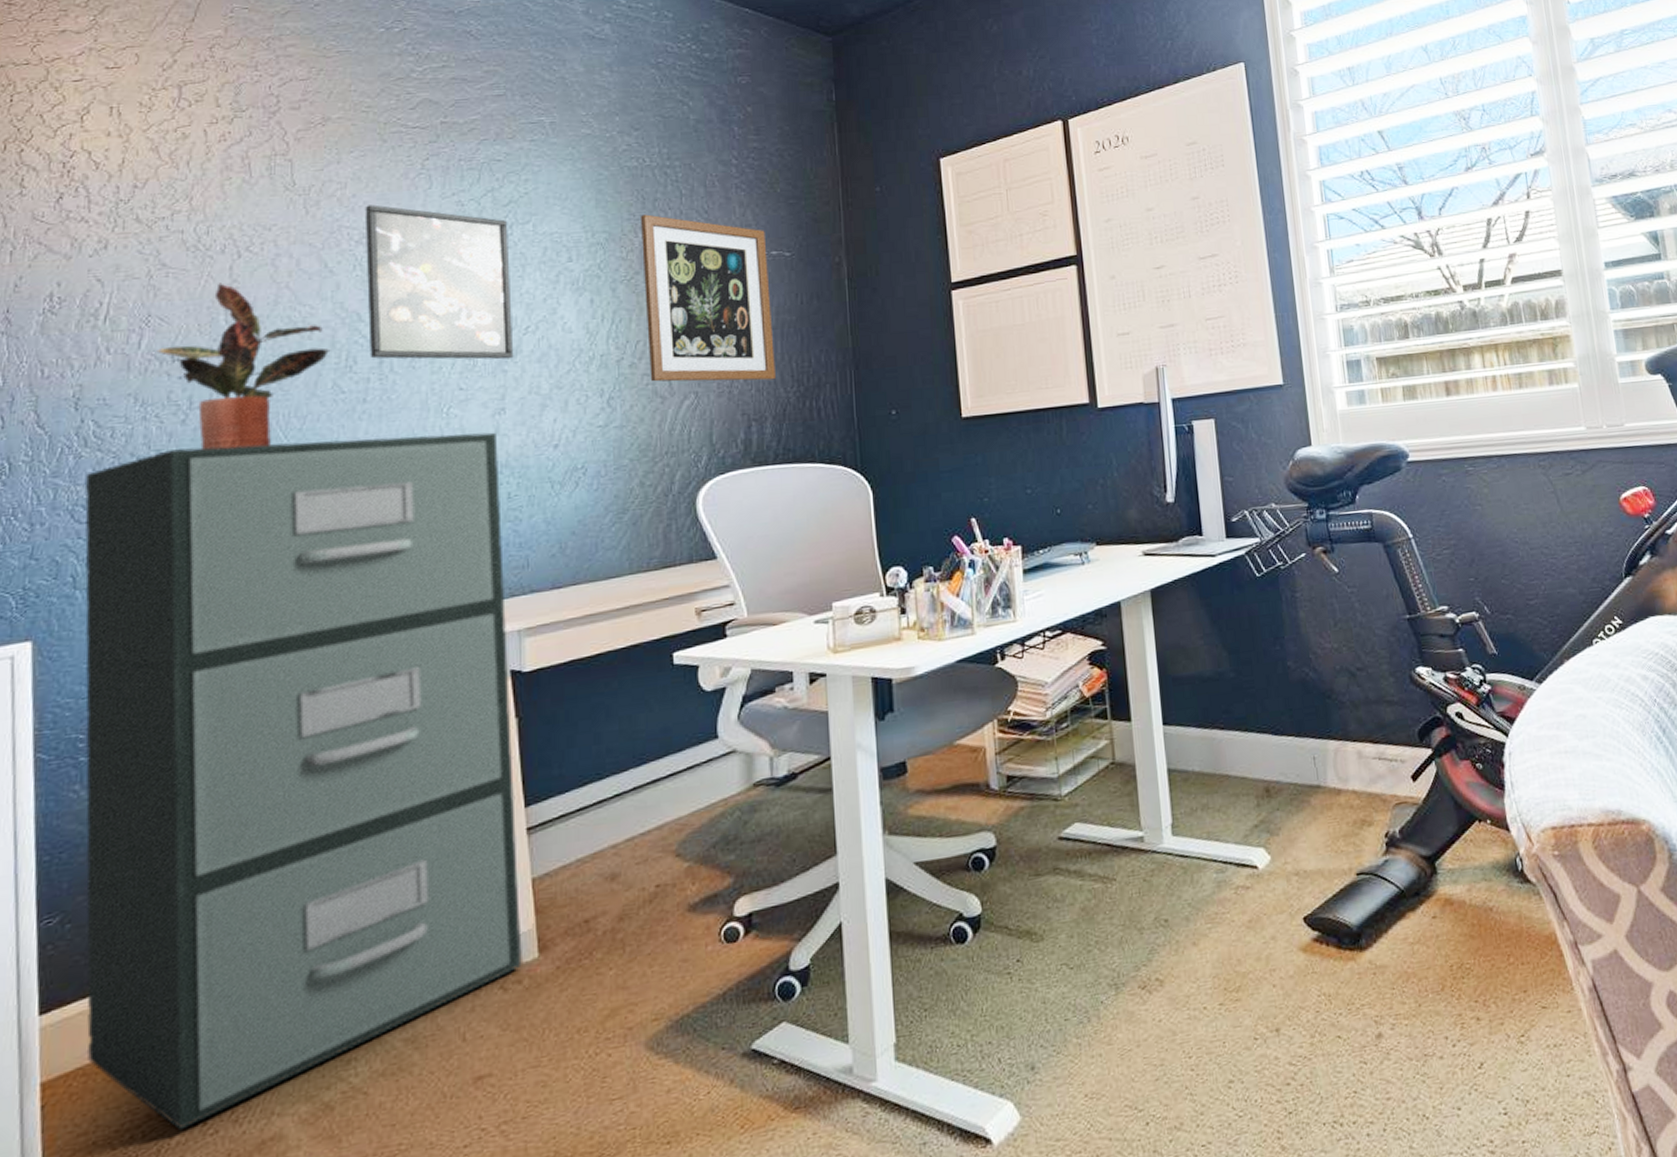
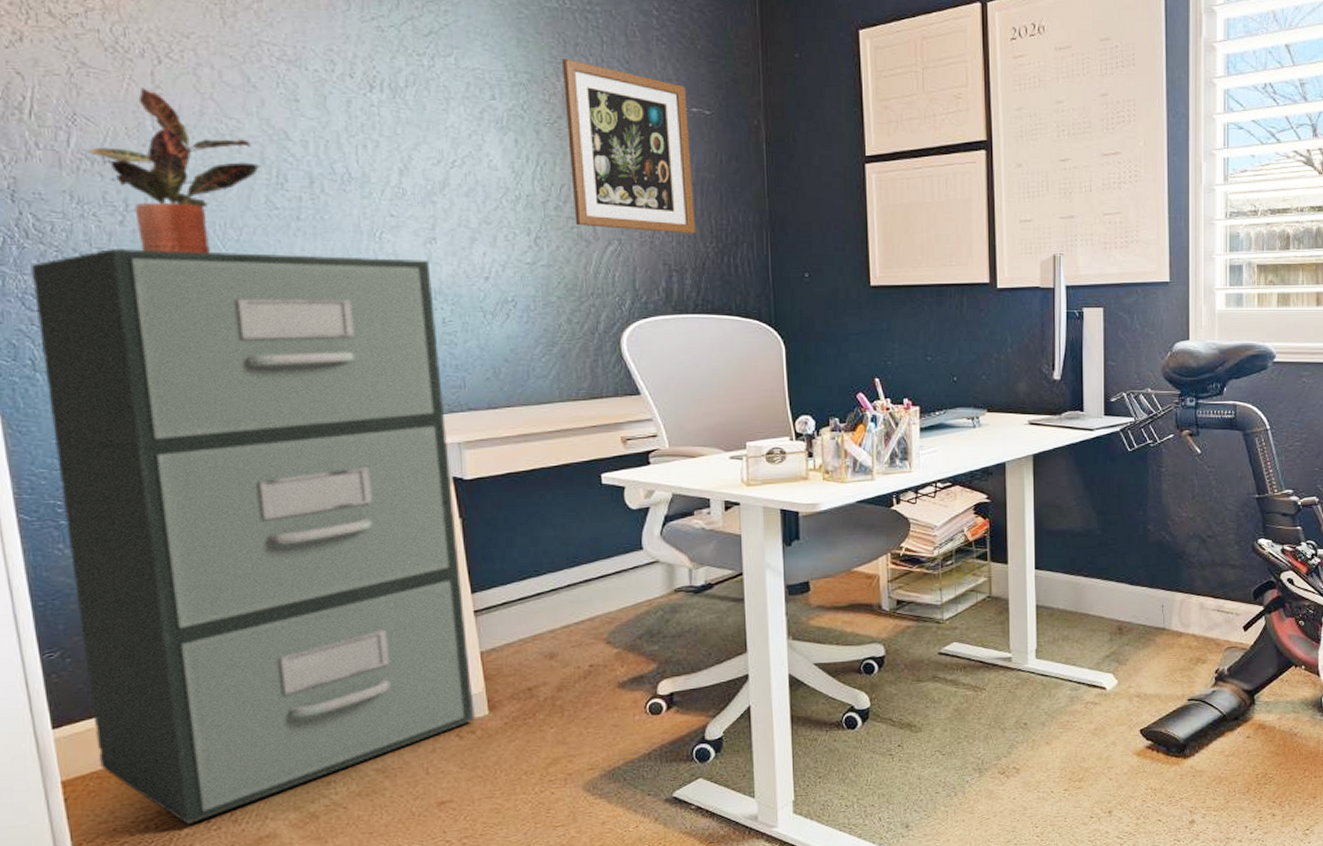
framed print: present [365,204,514,360] -> none [283,21,442,191]

